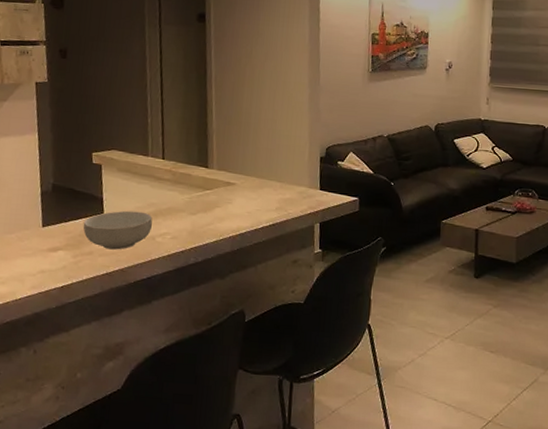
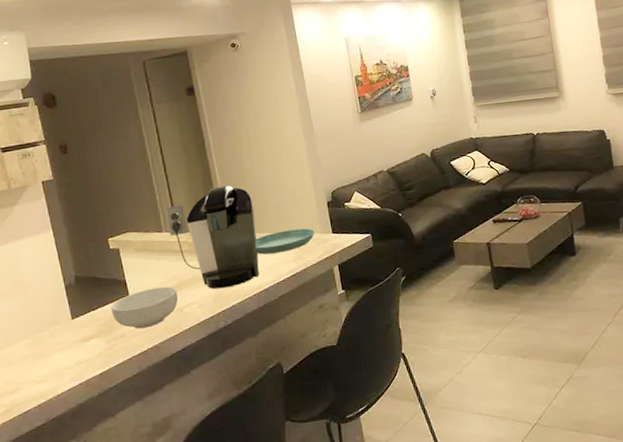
coffee maker: none [154,120,245,225] -> present [165,185,260,289]
saucer: none [239,177,302,200] -> present [255,228,315,255]

